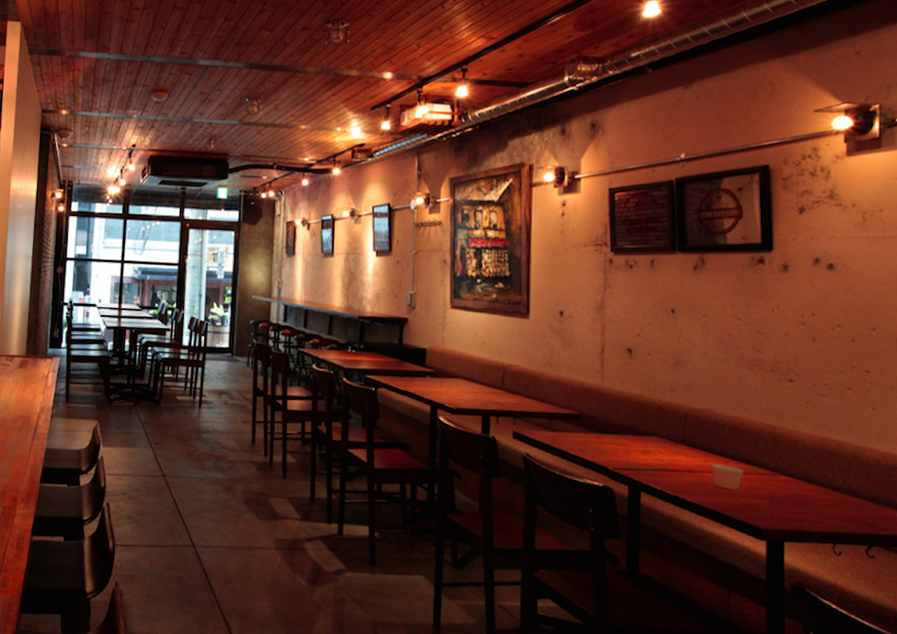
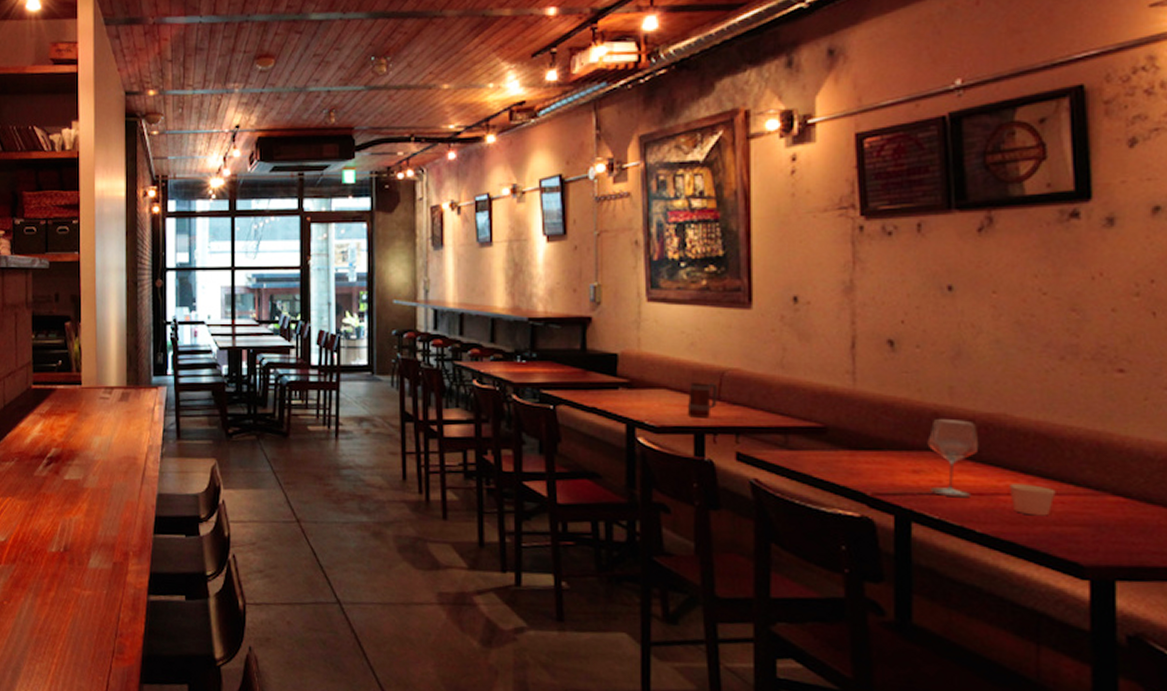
beer mug: none [477,374,502,404] -> present [687,382,718,418]
wine glass: none [654,410,691,474] -> present [927,418,979,498]

